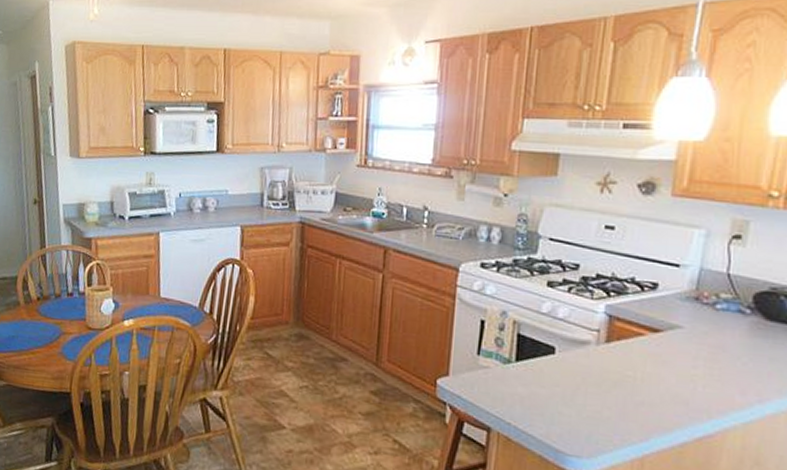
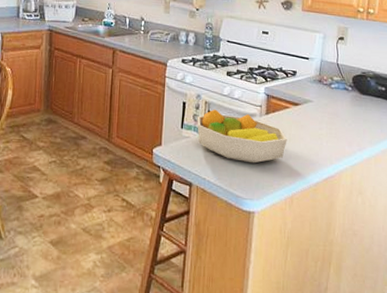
fruit bowl: none [500,331,639,409] -> present [197,109,287,164]

